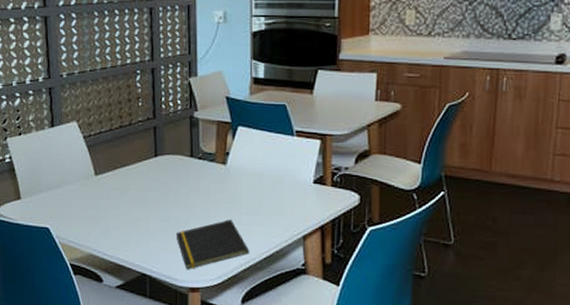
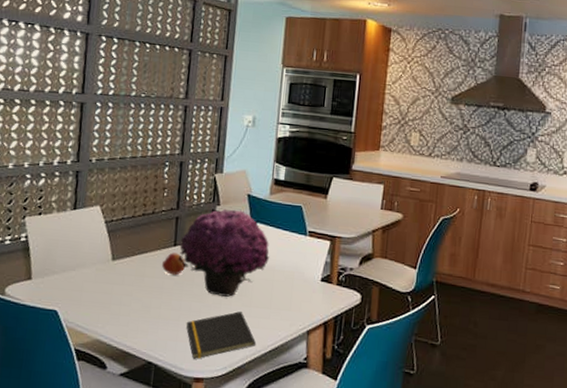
fruit: none [144,163,169,187] -> present [161,252,186,276]
flower: none [160,114,255,206] -> present [178,208,269,297]

